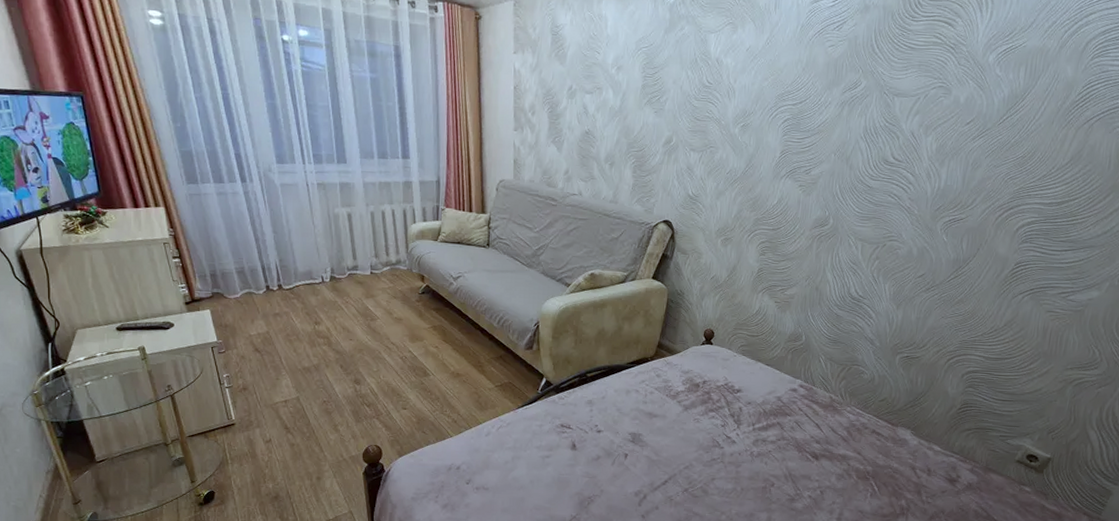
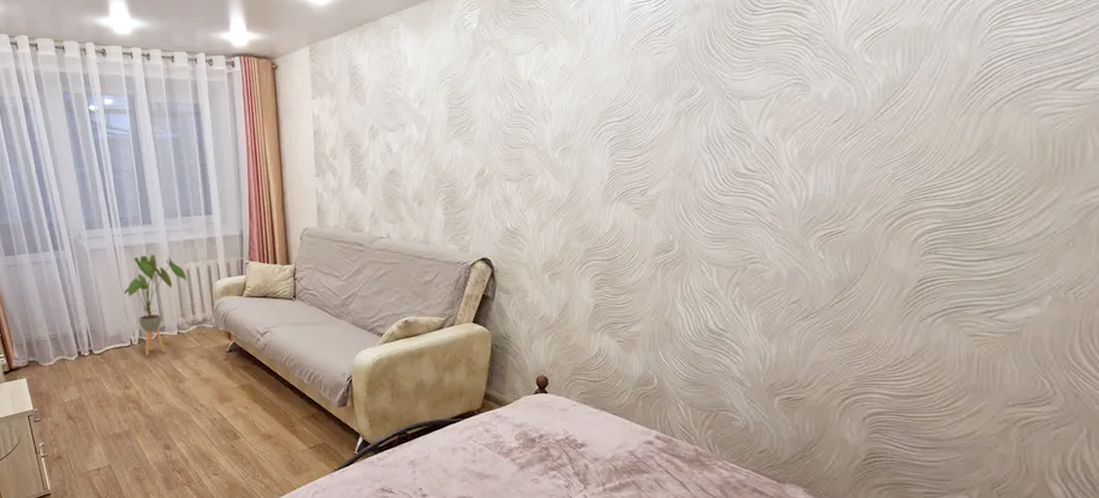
house plant: none [316,193,382,294] -> present [124,254,187,356]

